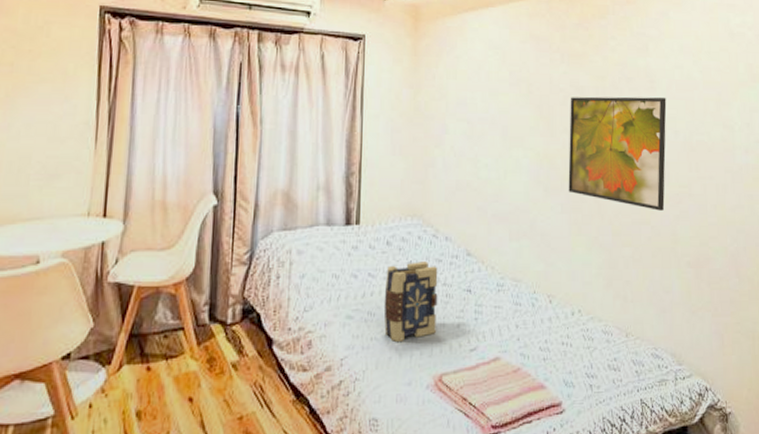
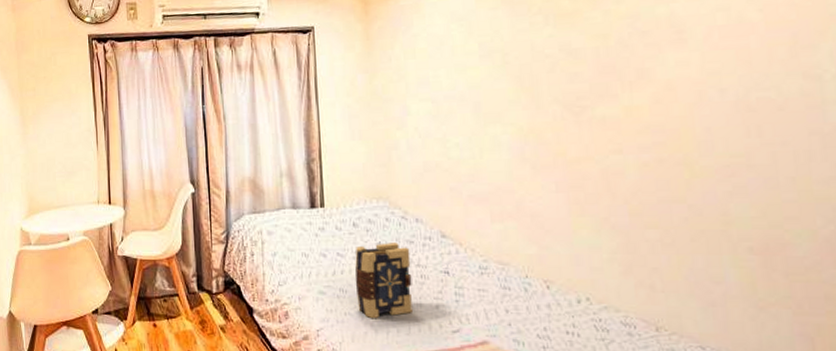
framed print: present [568,96,667,211] -> none [559,50,708,186]

